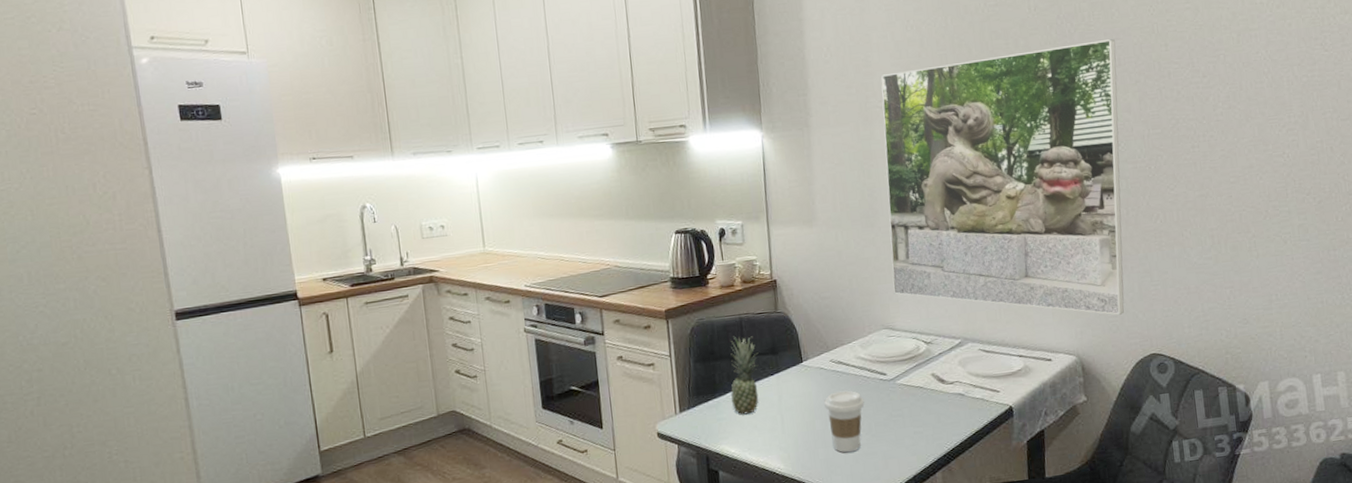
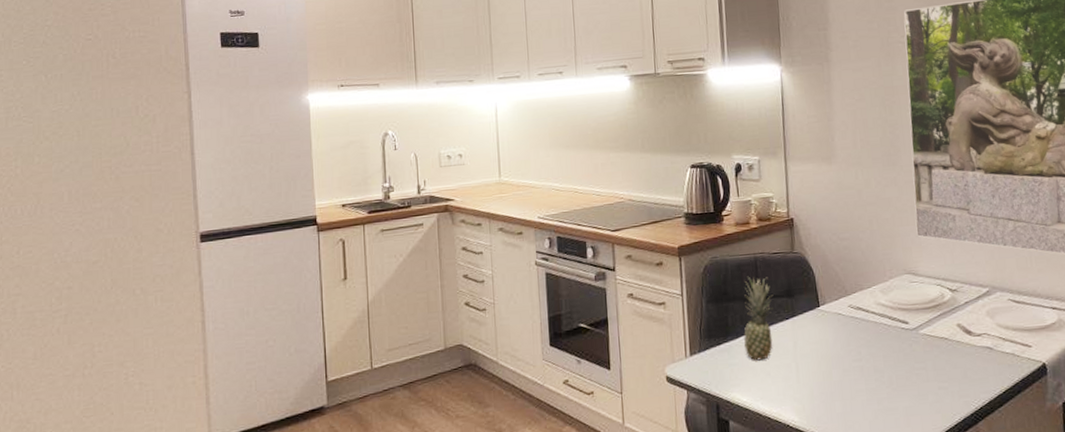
coffee cup: present [824,390,865,453] -> none [842,339,885,407]

